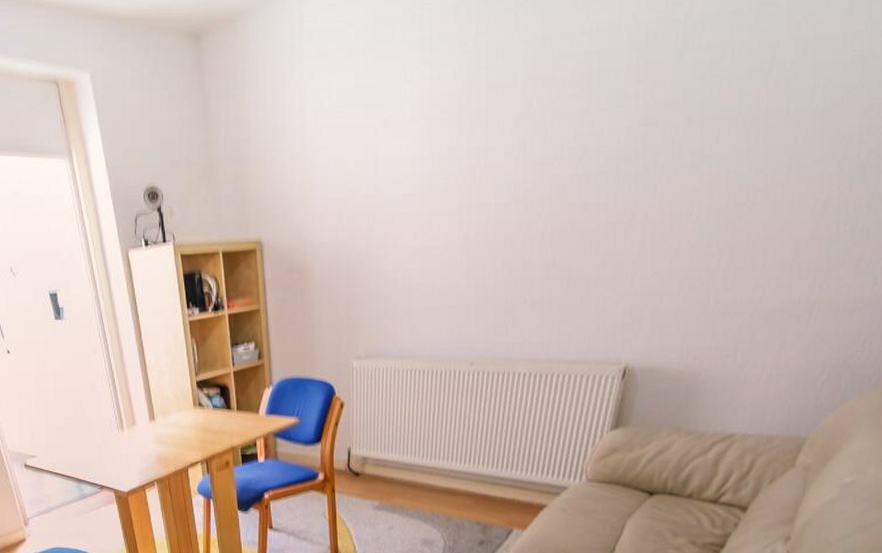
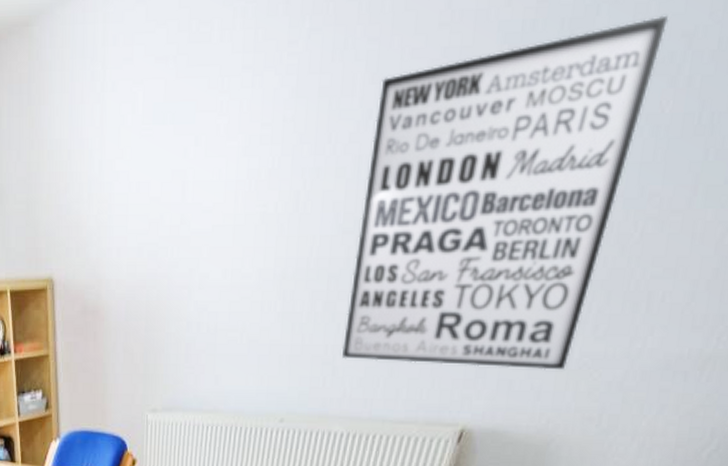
wall art: none [521,32,757,315] -> present [342,15,669,370]

